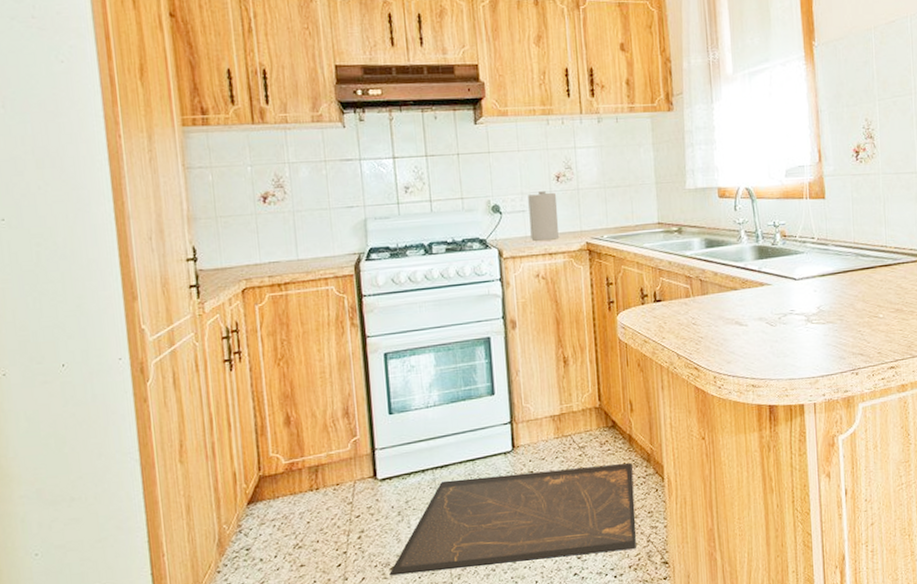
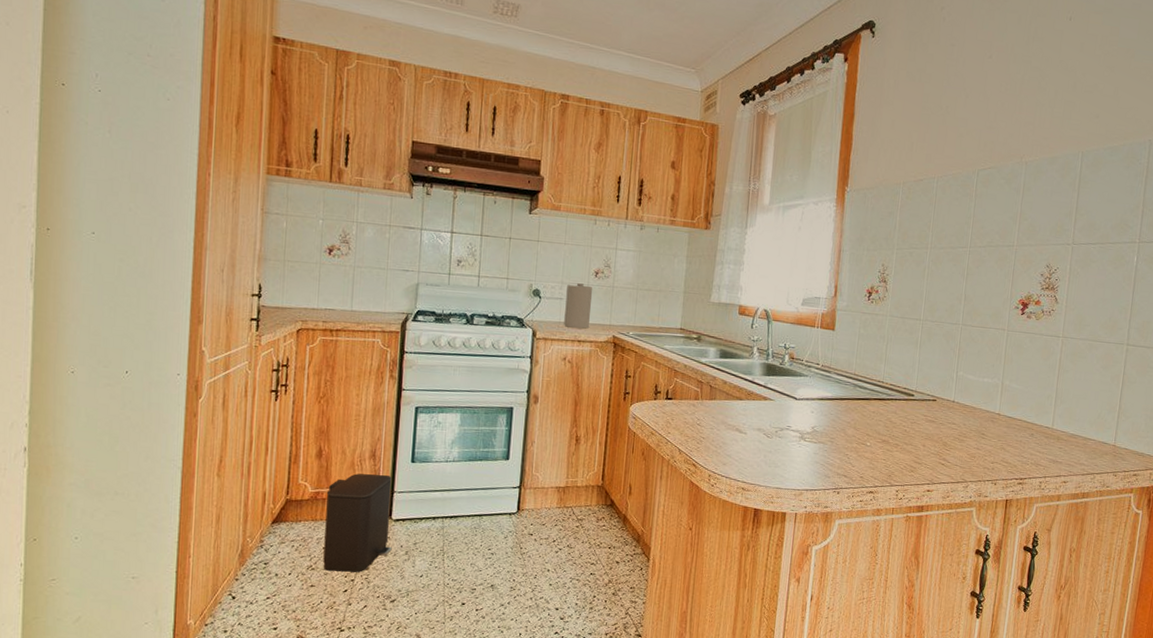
pedal bin: none [301,432,383,547] -> present [323,473,392,572]
doormat: present [389,463,636,575] -> none [389,530,623,619]

